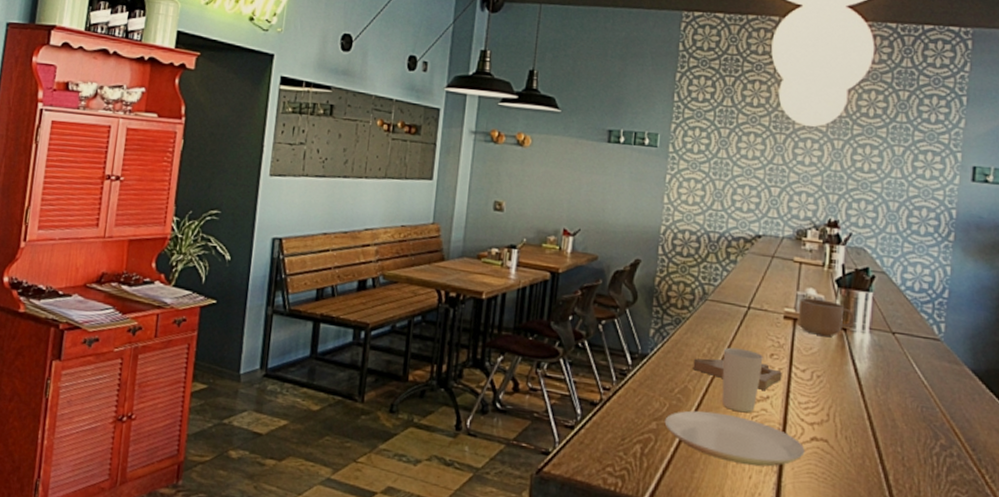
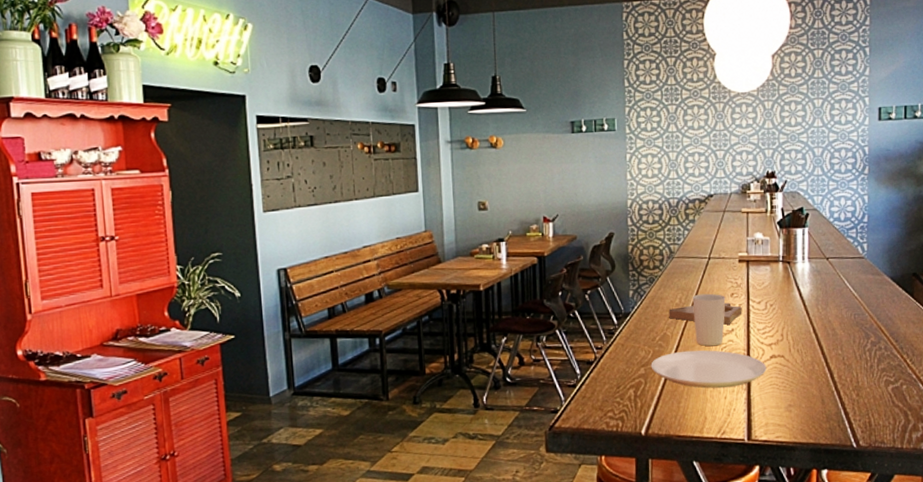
cup: present [797,297,854,337] -> none [749,240,795,271]

